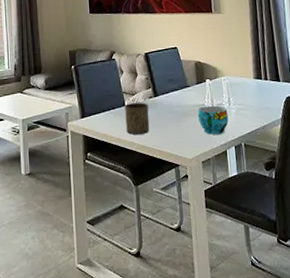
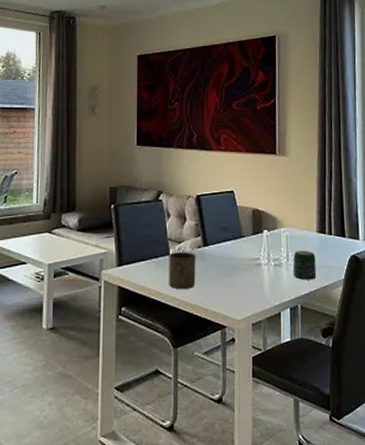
cup: present [197,105,229,135] -> none [251,260,285,294]
jar: none [234,95,257,121] -> present [293,251,317,280]

